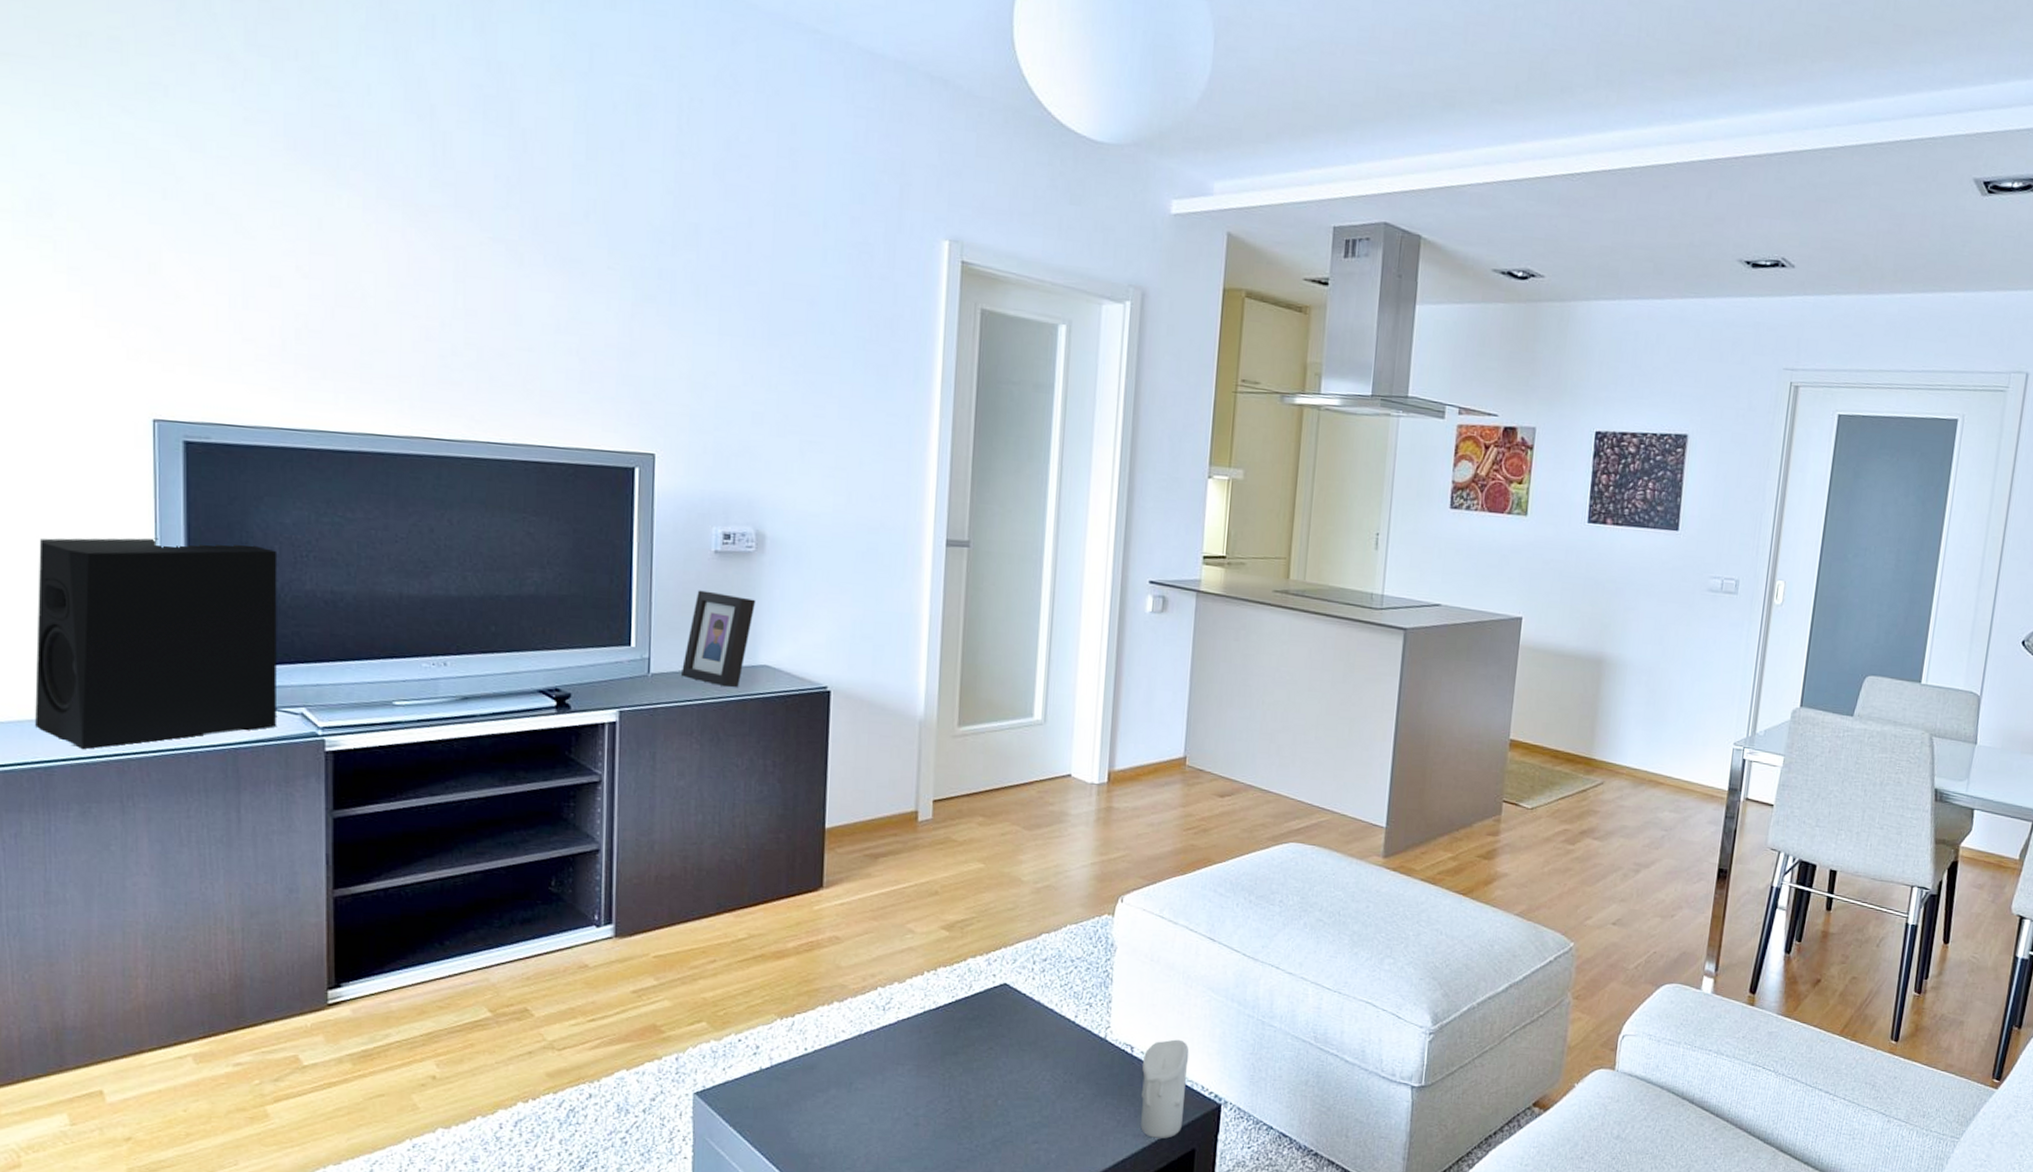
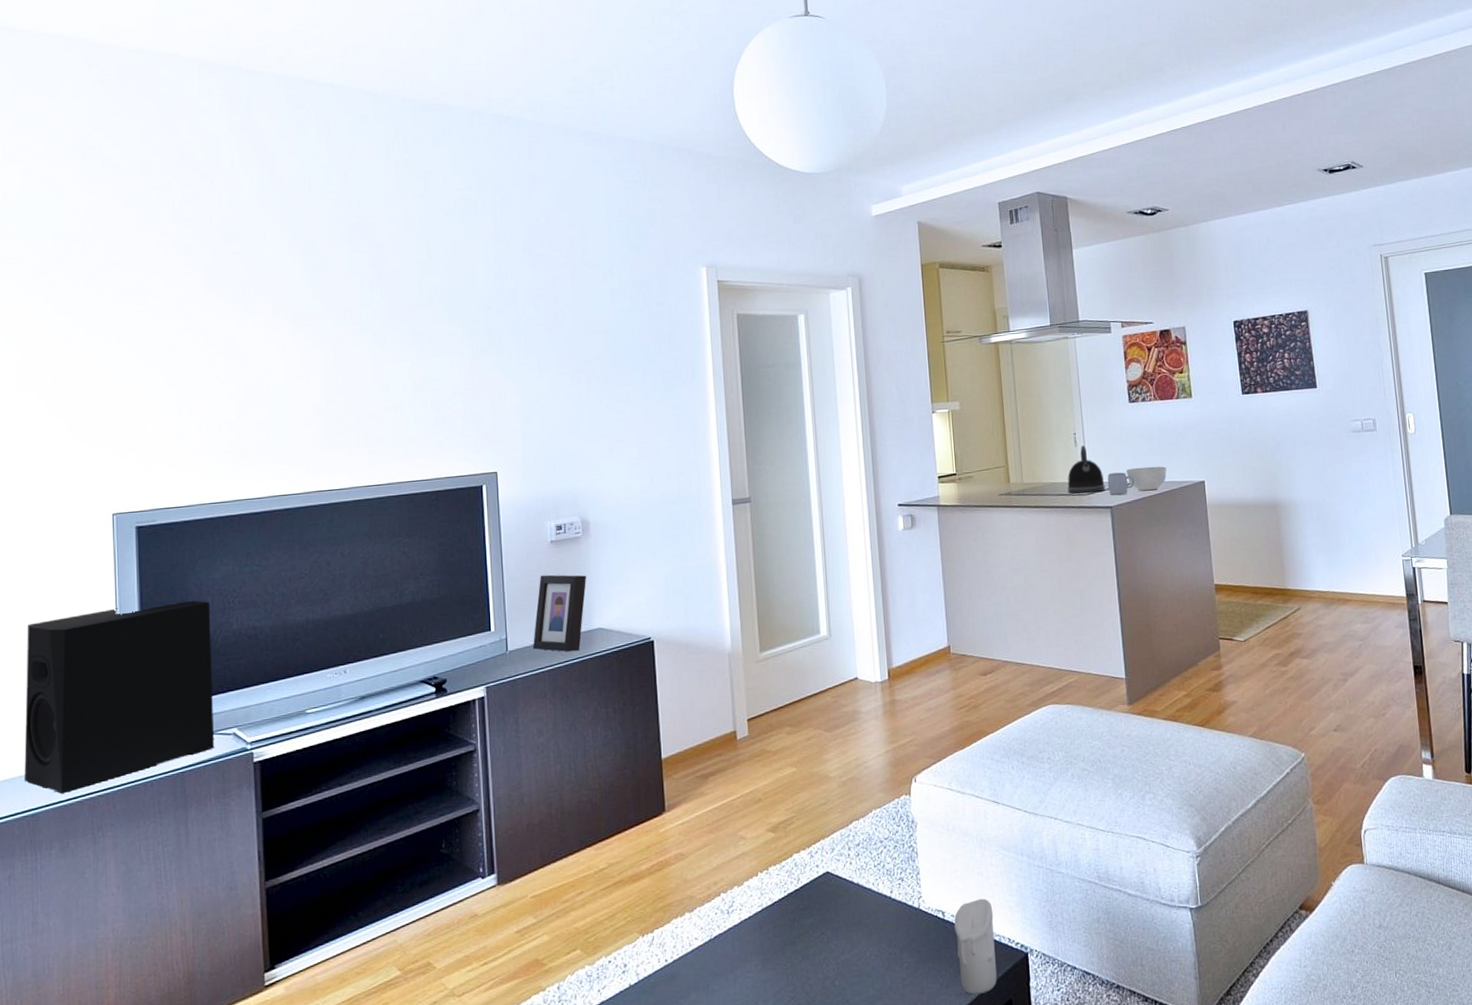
kettle: none [1357,550,1403,609] -> present [1067,445,1105,494]
mug: none [1405,589,1439,617] -> present [1107,472,1135,495]
bowl: none [1430,587,1480,618] -> present [1126,466,1167,491]

